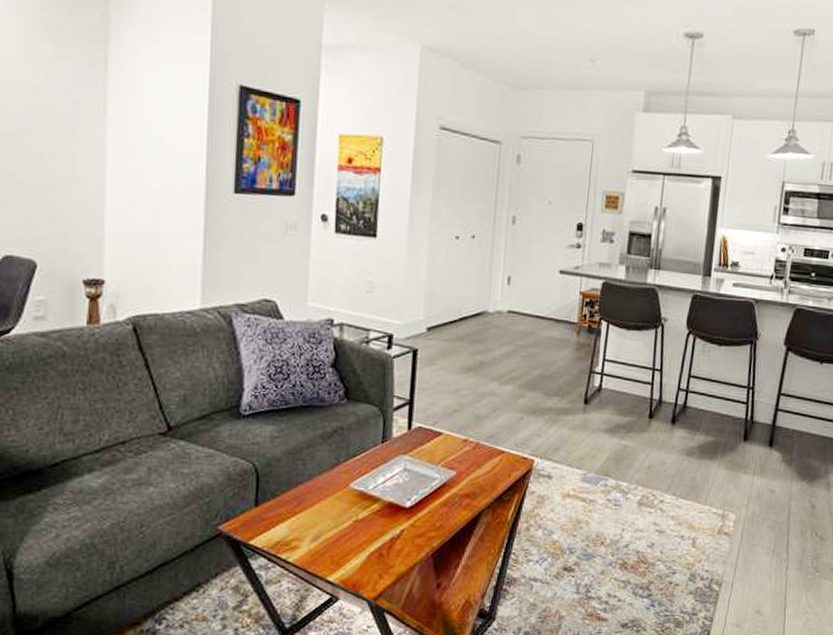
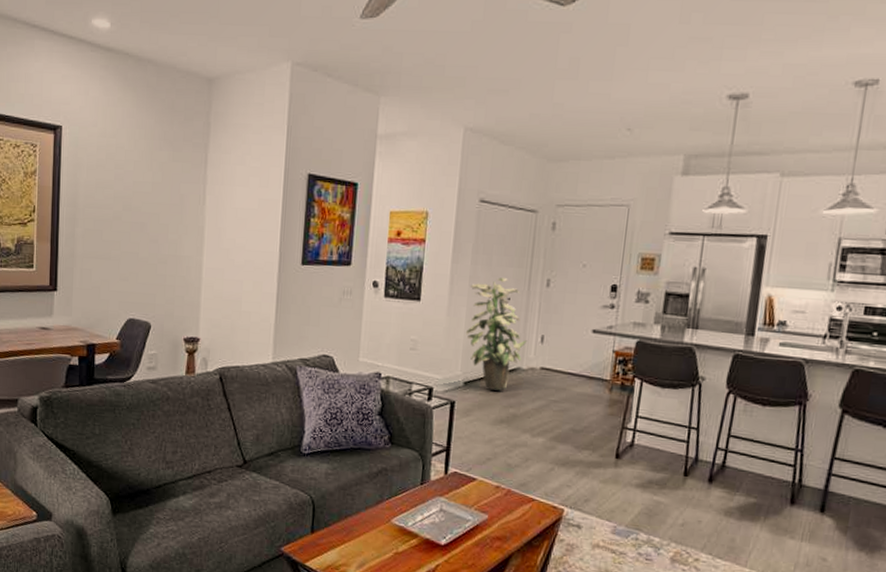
indoor plant: none [427,213,494,337] -> present [465,278,528,391]

